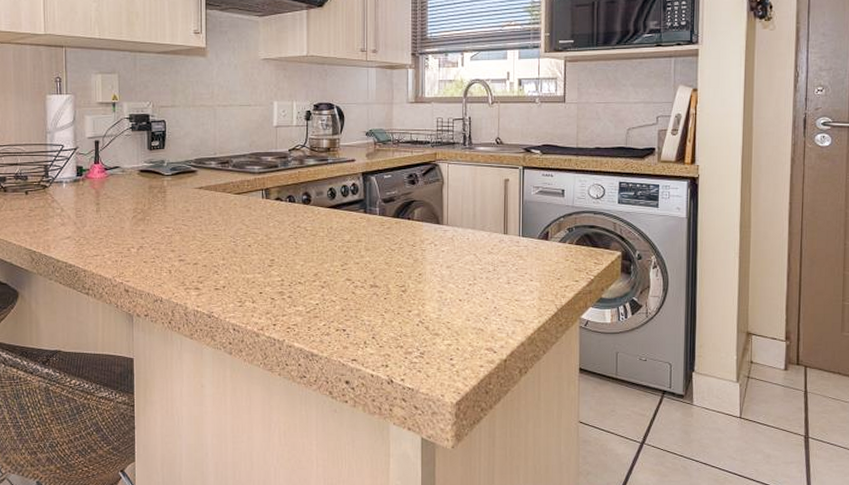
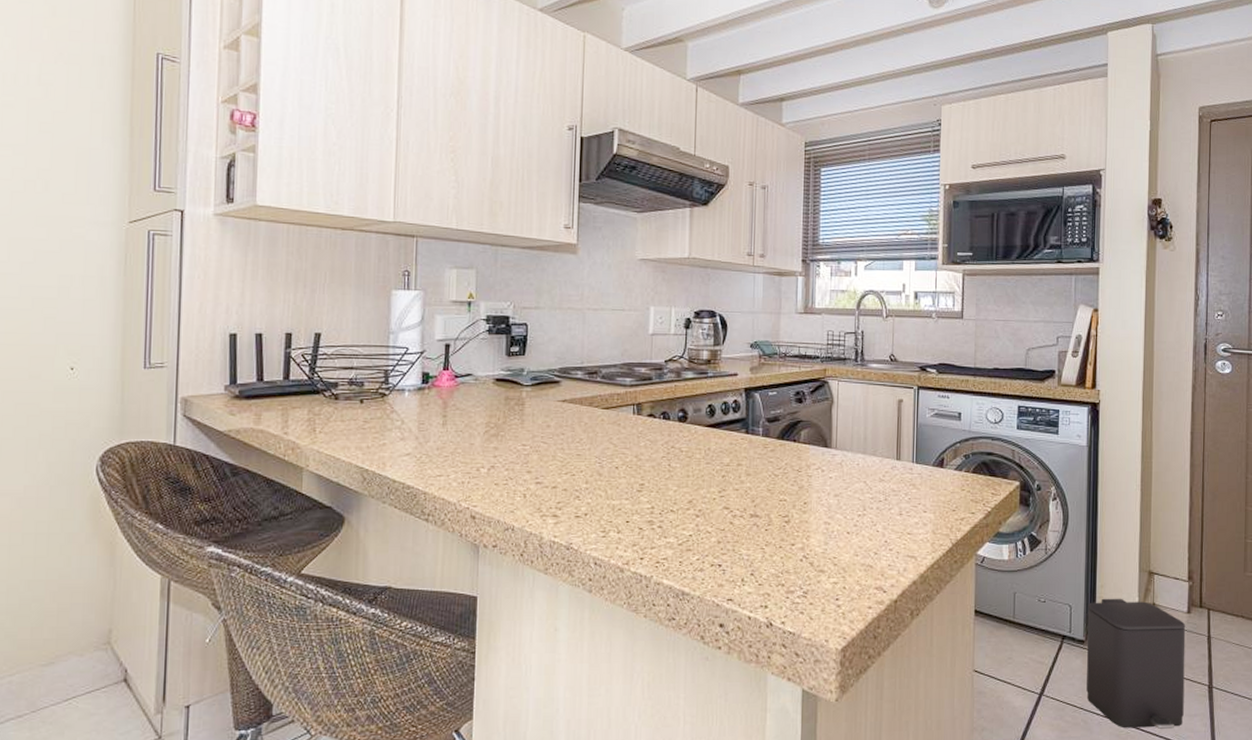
pedal bin: none [686,357,783,474] -> present [1086,598,1186,729]

